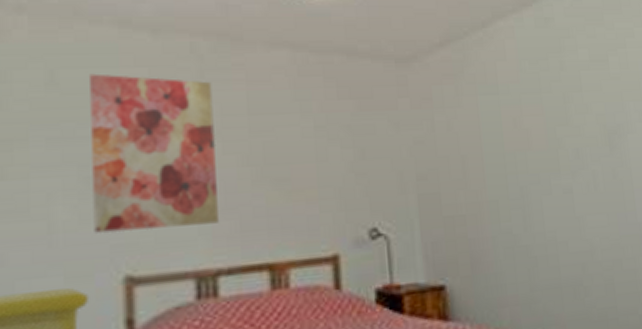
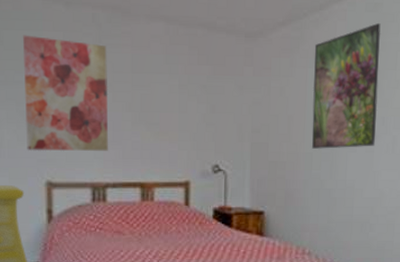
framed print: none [482,39,574,195] -> present [312,22,381,149]

